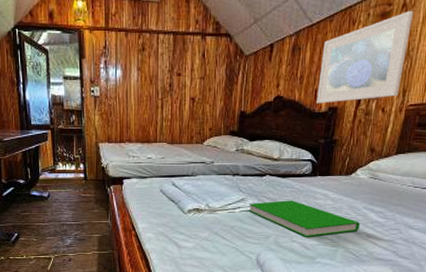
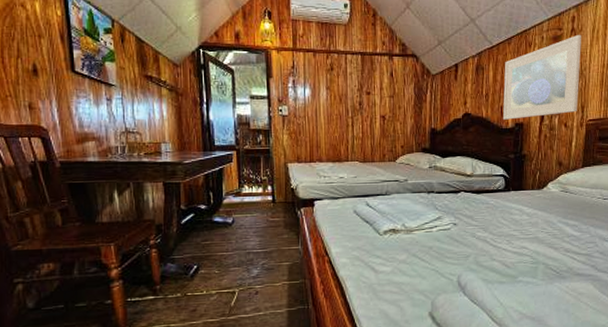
book: present [248,200,360,237] -> none [445,216,557,255]

